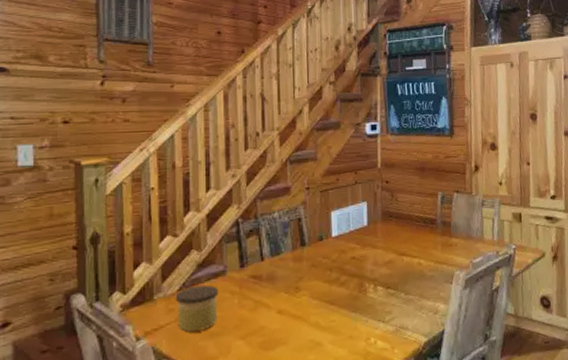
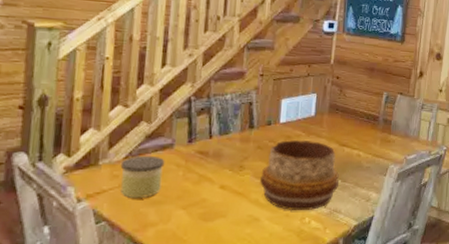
decorative bowl: none [318,253,402,332] -> present [260,140,339,211]

